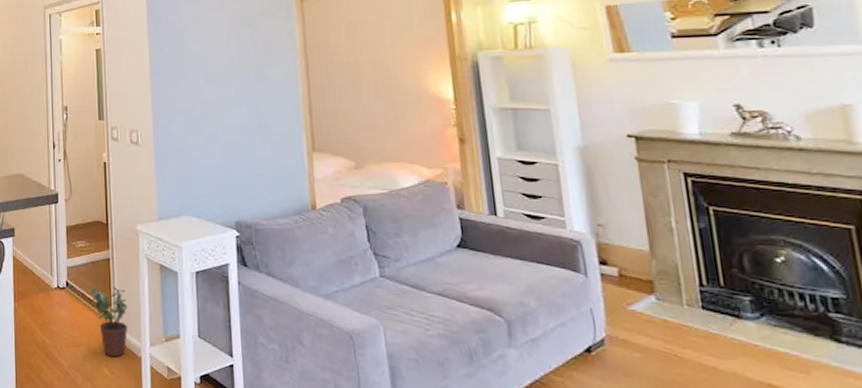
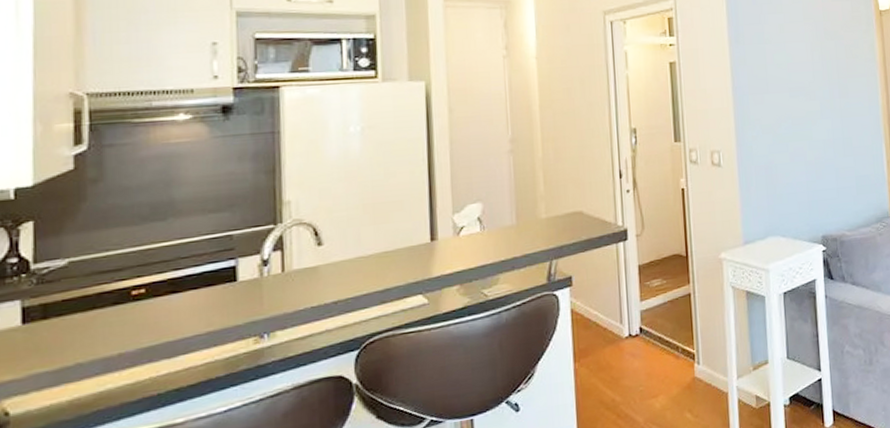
potted plant: present [91,285,128,357] -> none [669,323,713,400]

